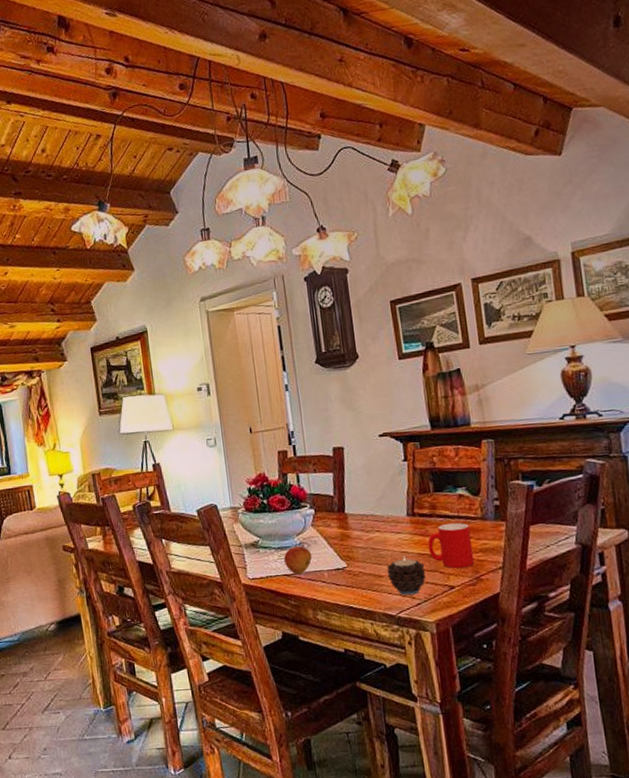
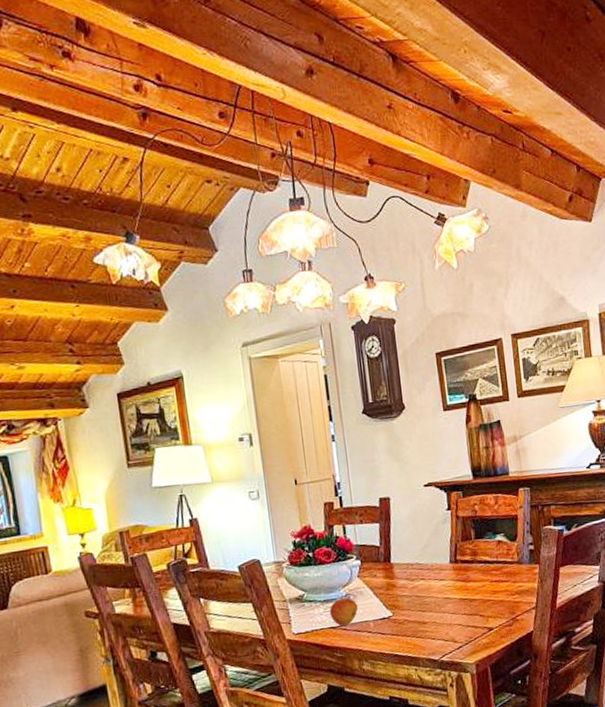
candle: present [386,557,426,596] -> none [430,602,467,640]
cup: present [427,522,475,569] -> none [469,567,511,611]

